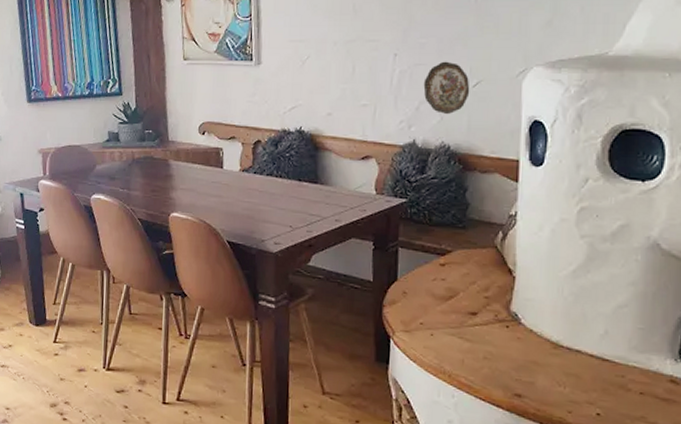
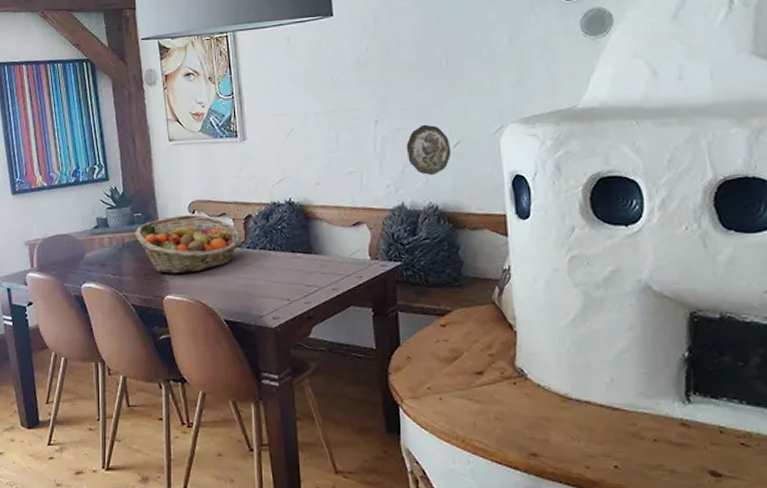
fruit basket: none [145,136,251,193] -> present [135,215,243,274]

